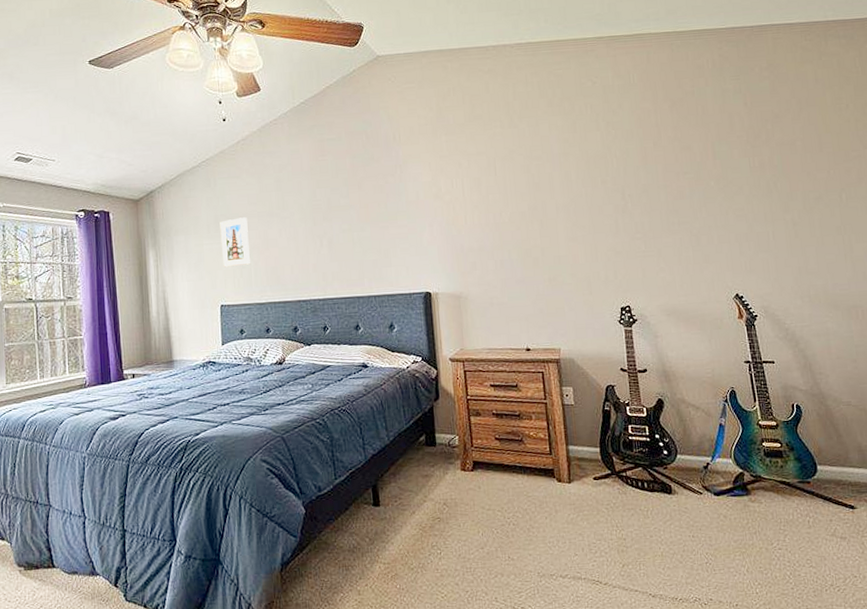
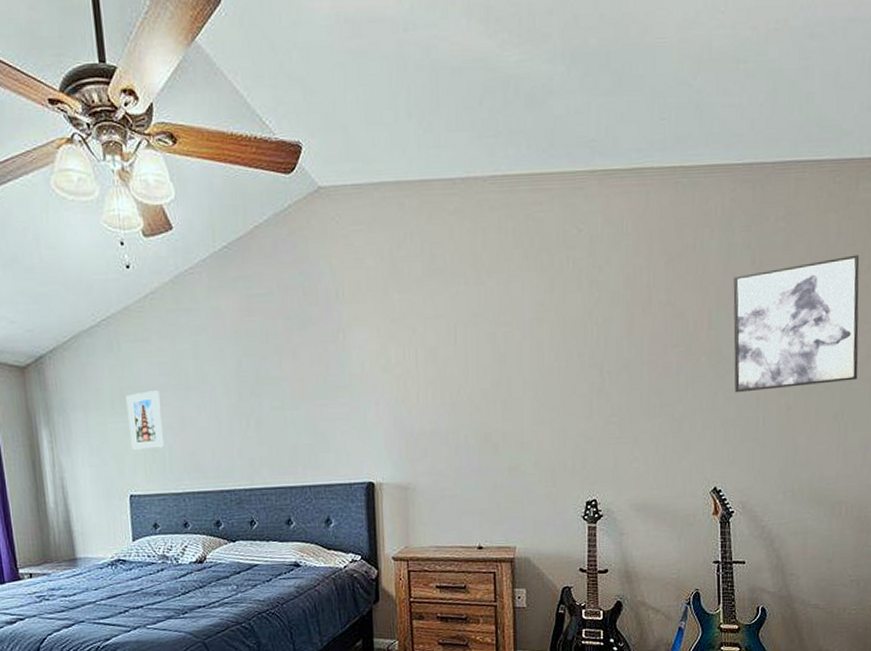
wall art: none [730,96,853,212] -> present [733,255,860,393]

